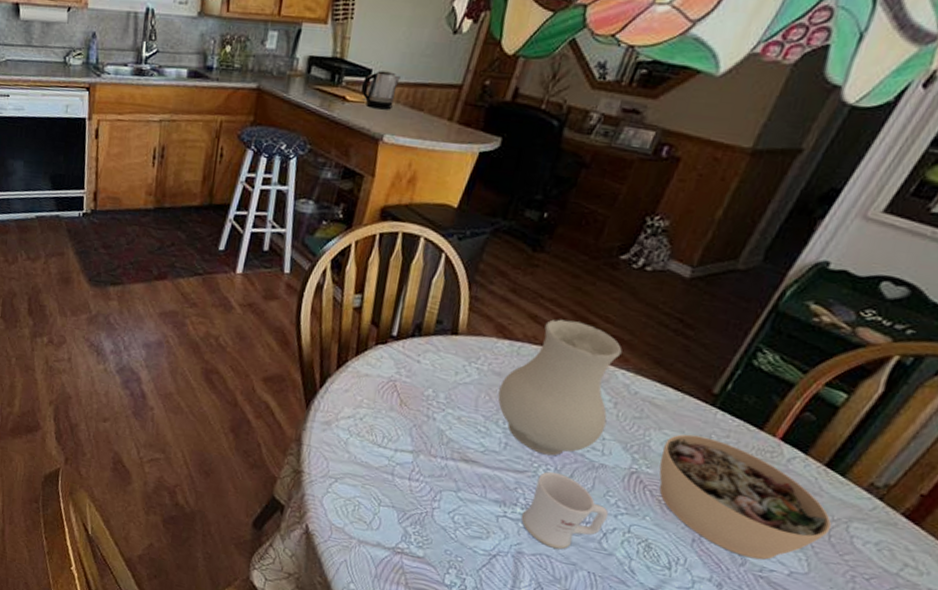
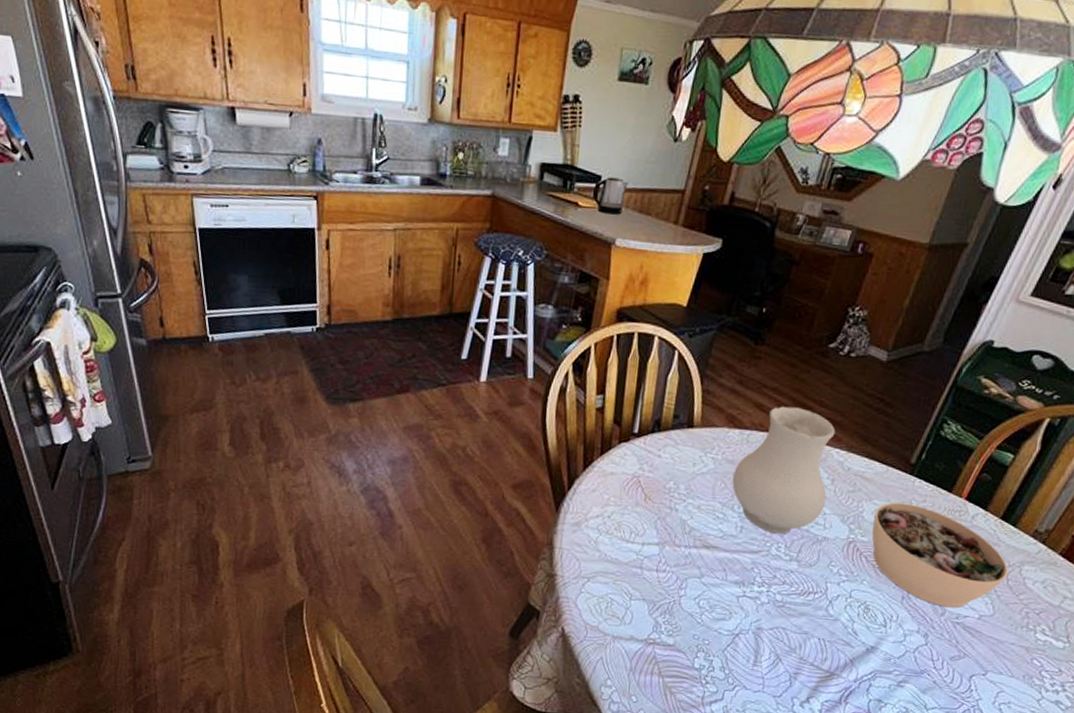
mug: present [521,471,609,550] -> none [758,549,833,621]

